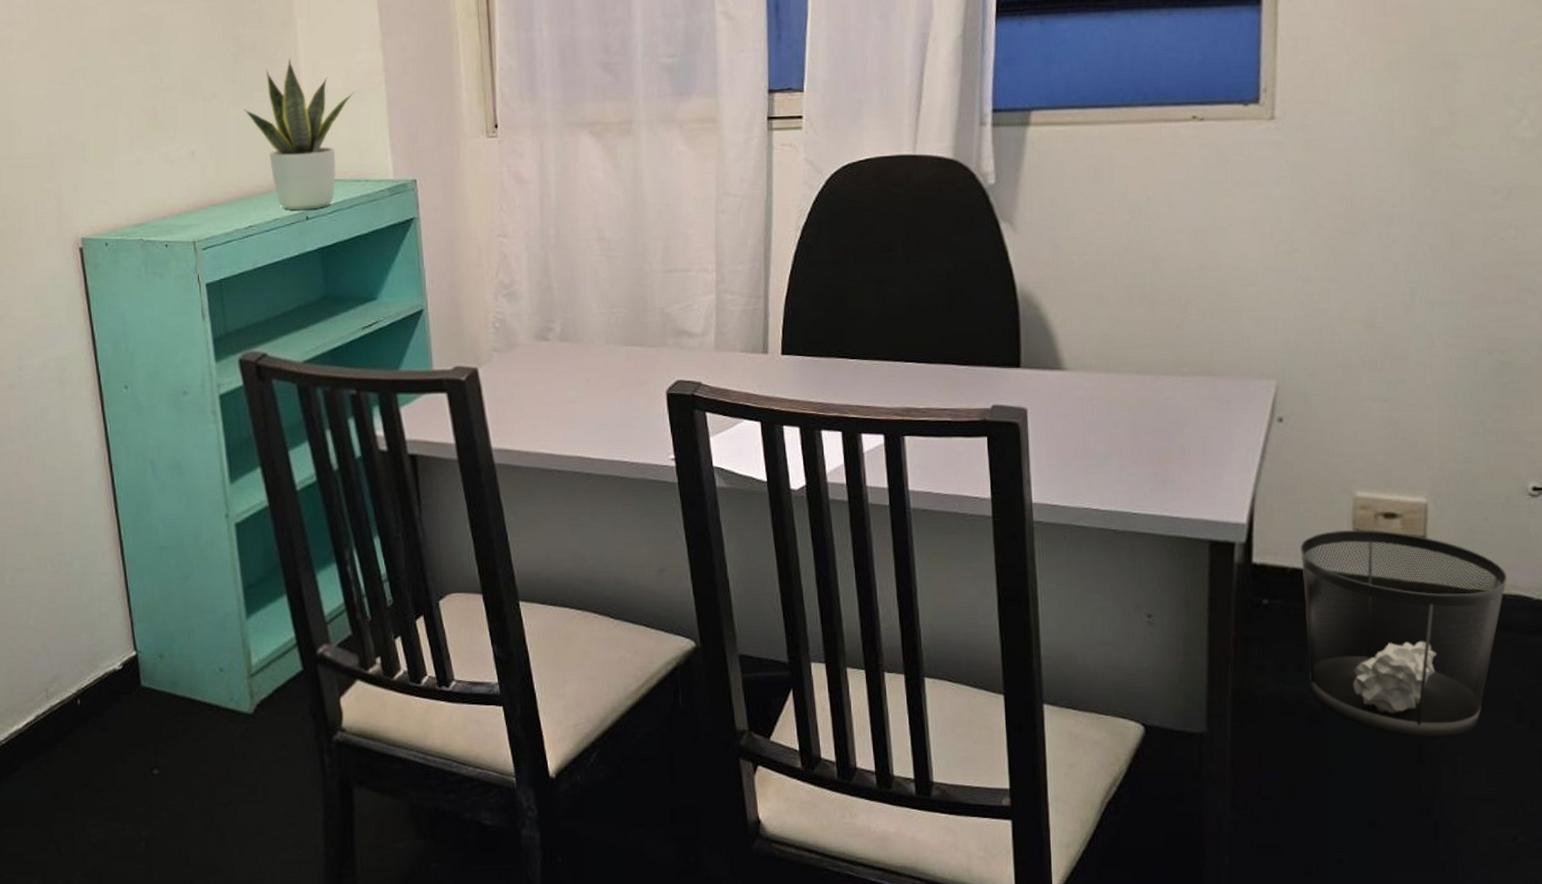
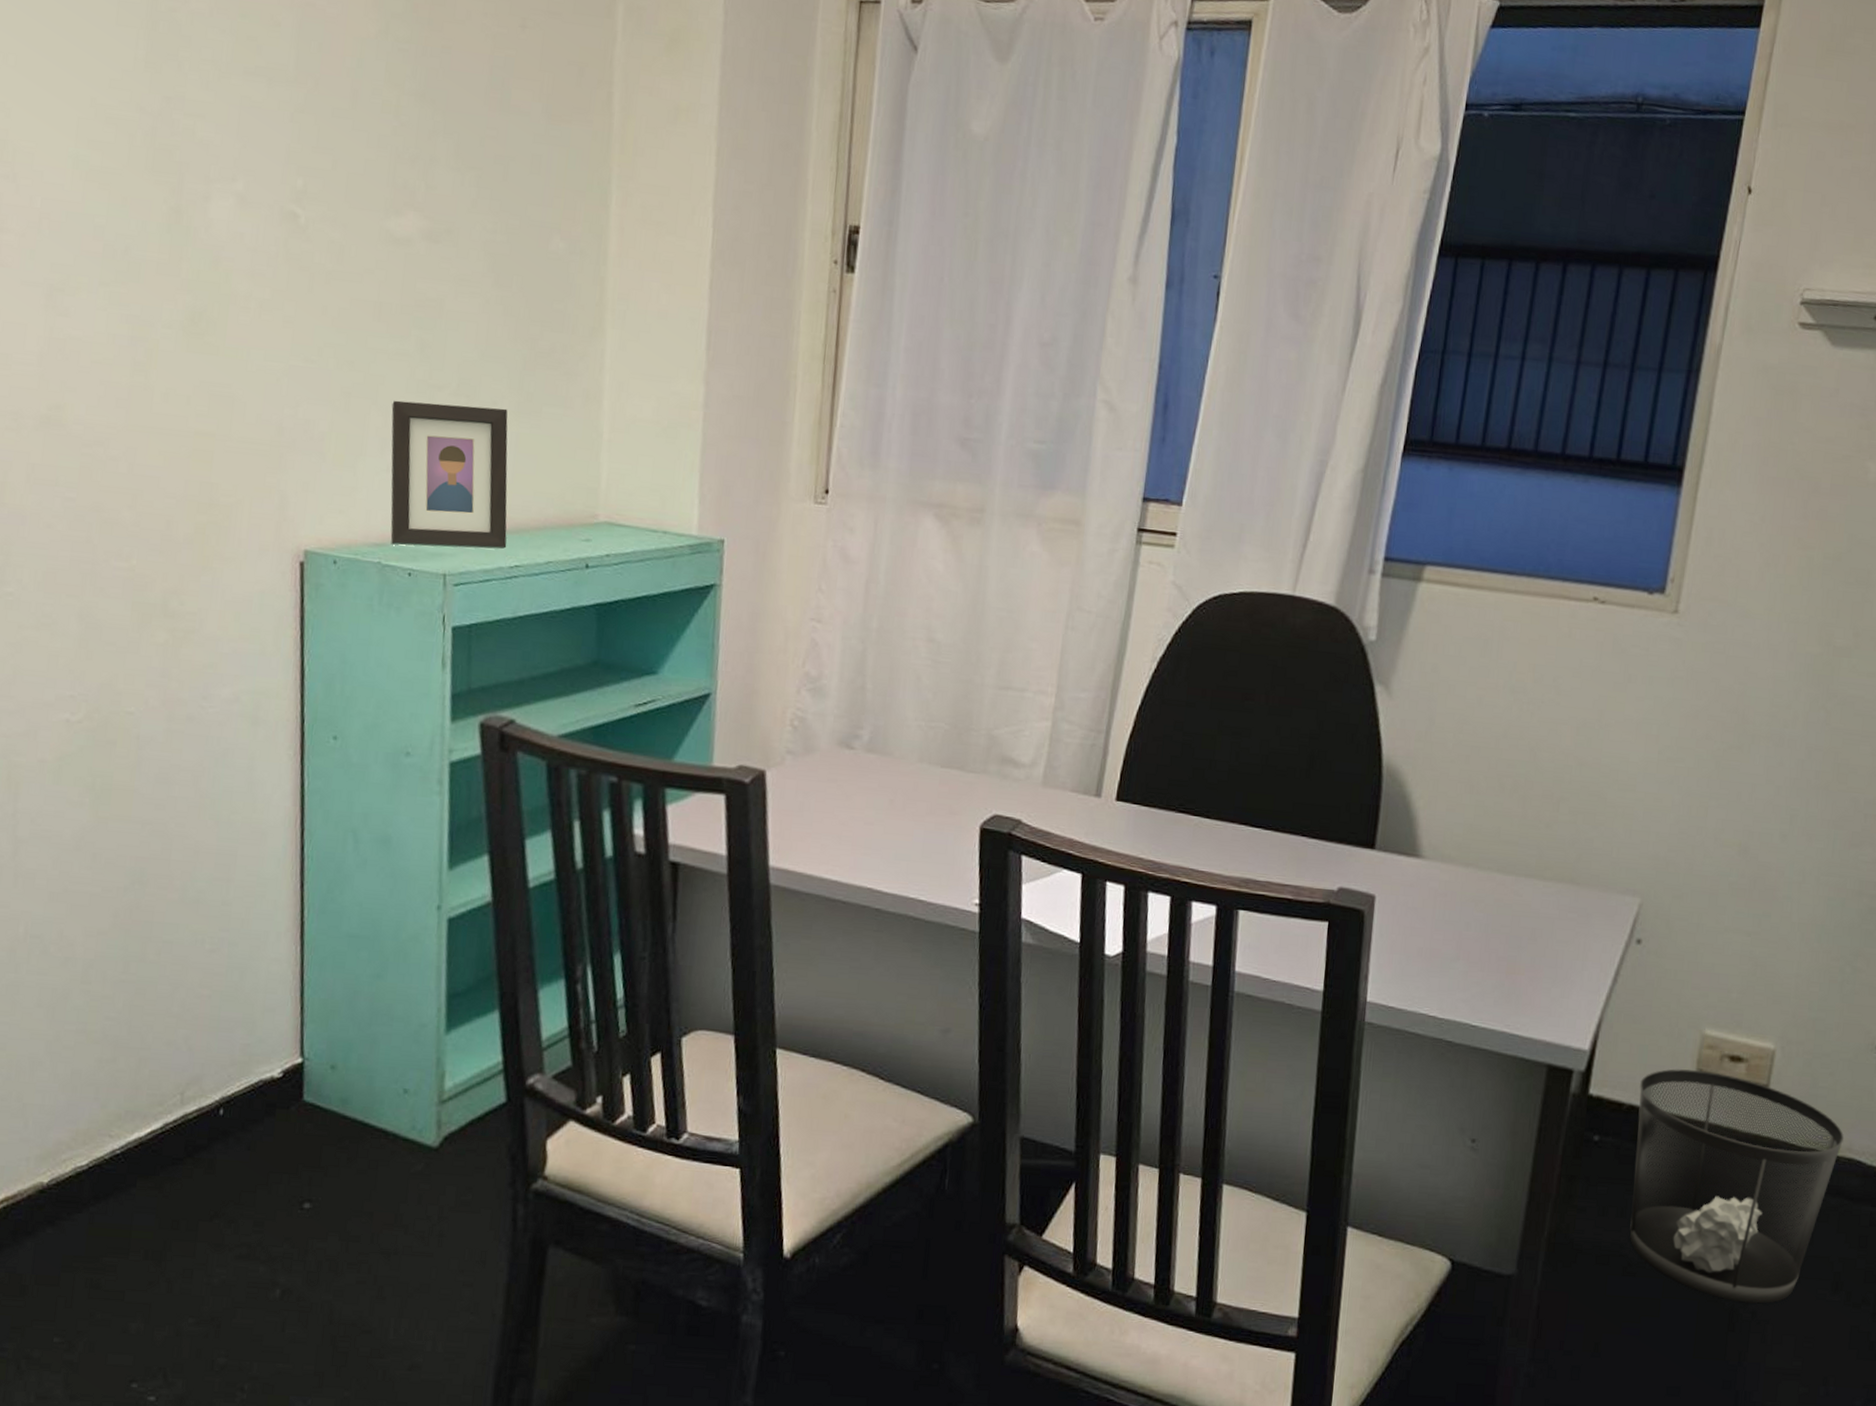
picture frame: none [134,98,241,223] -> present [390,400,508,550]
potted plant: present [243,57,354,210] -> none [527,372,664,558]

